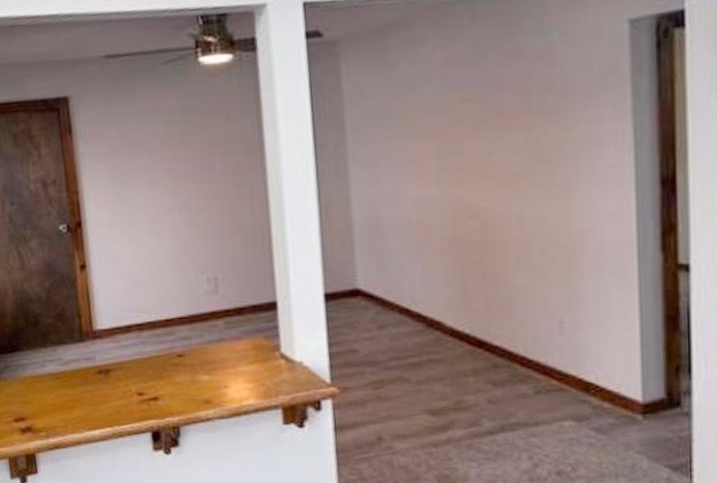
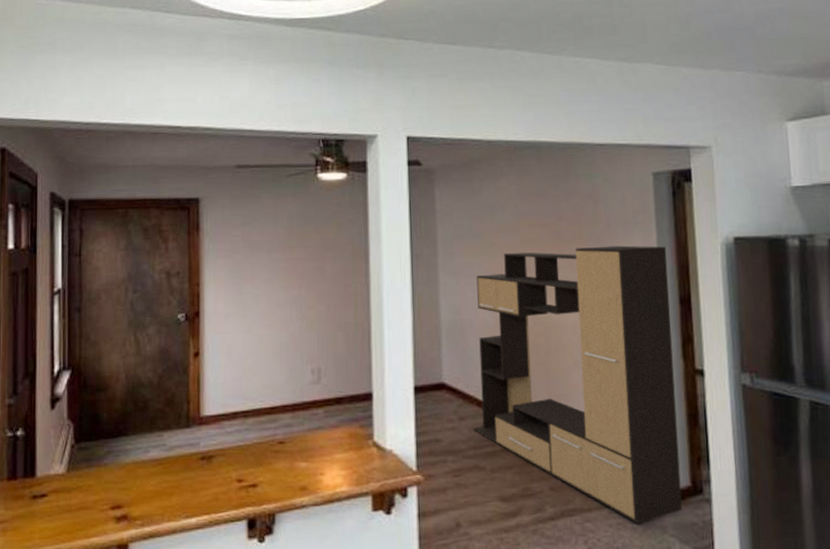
media console: none [393,114,653,438] -> present [472,245,682,523]

